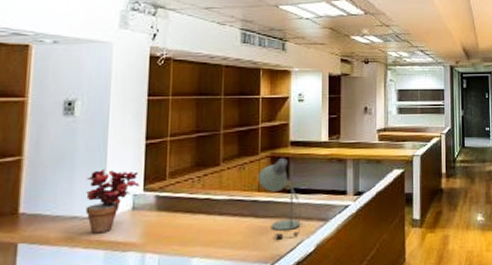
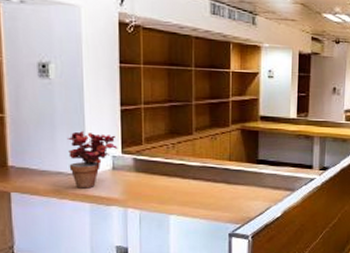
desk lamp: present [258,157,301,239] -> none [229,130,270,204]

